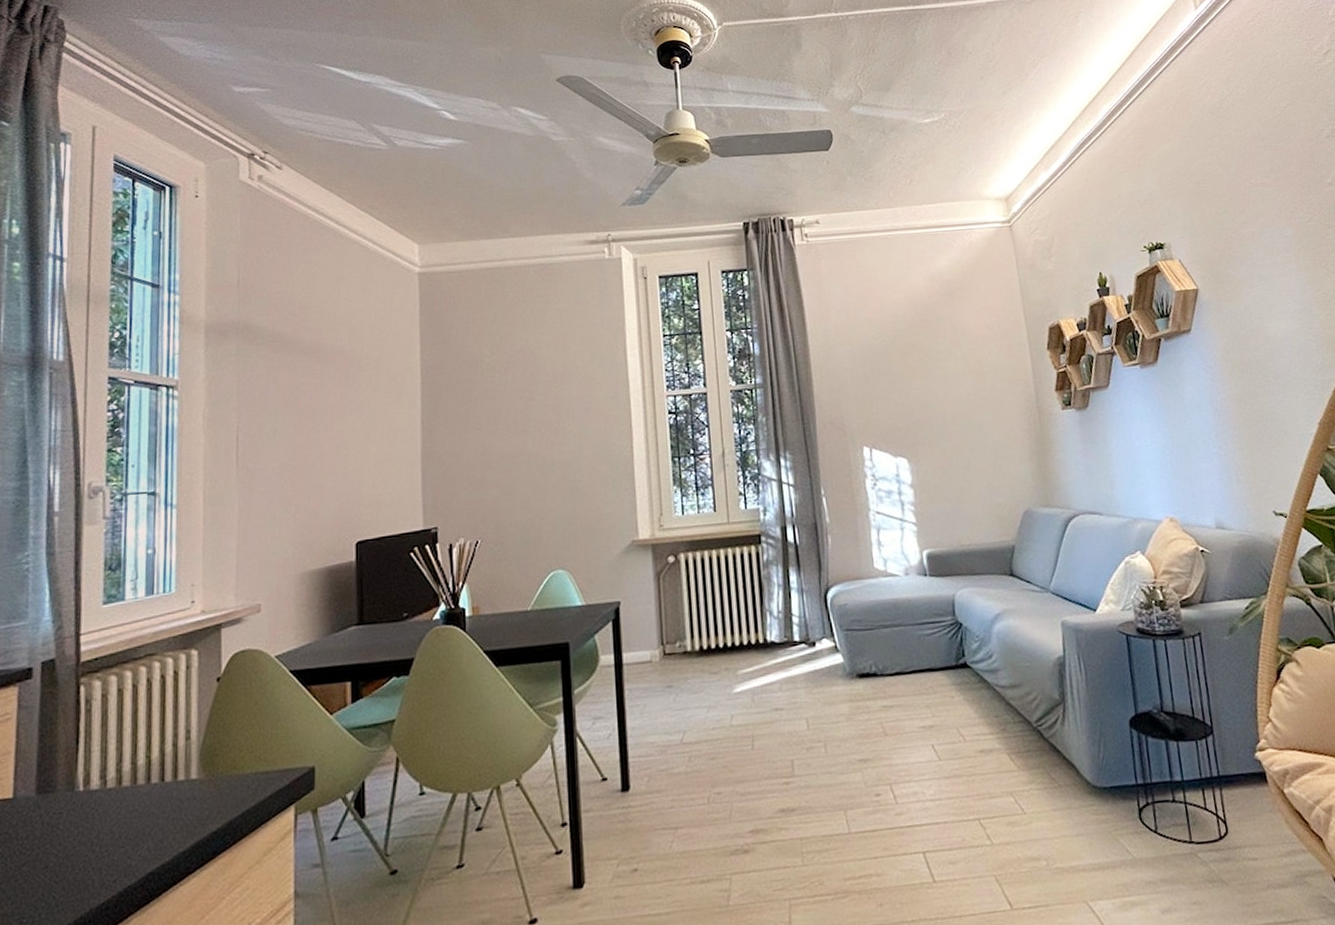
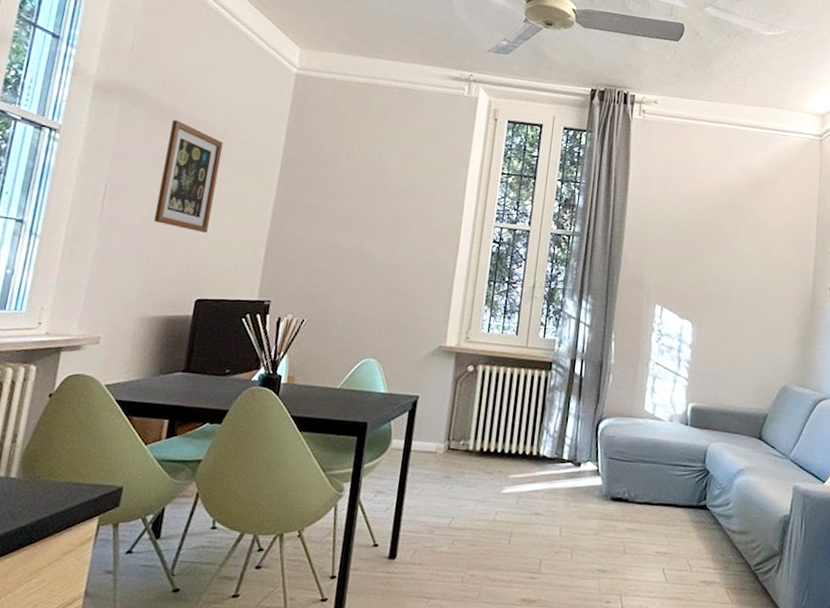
wall art: none [295,350,355,468] -> present [153,120,224,234]

